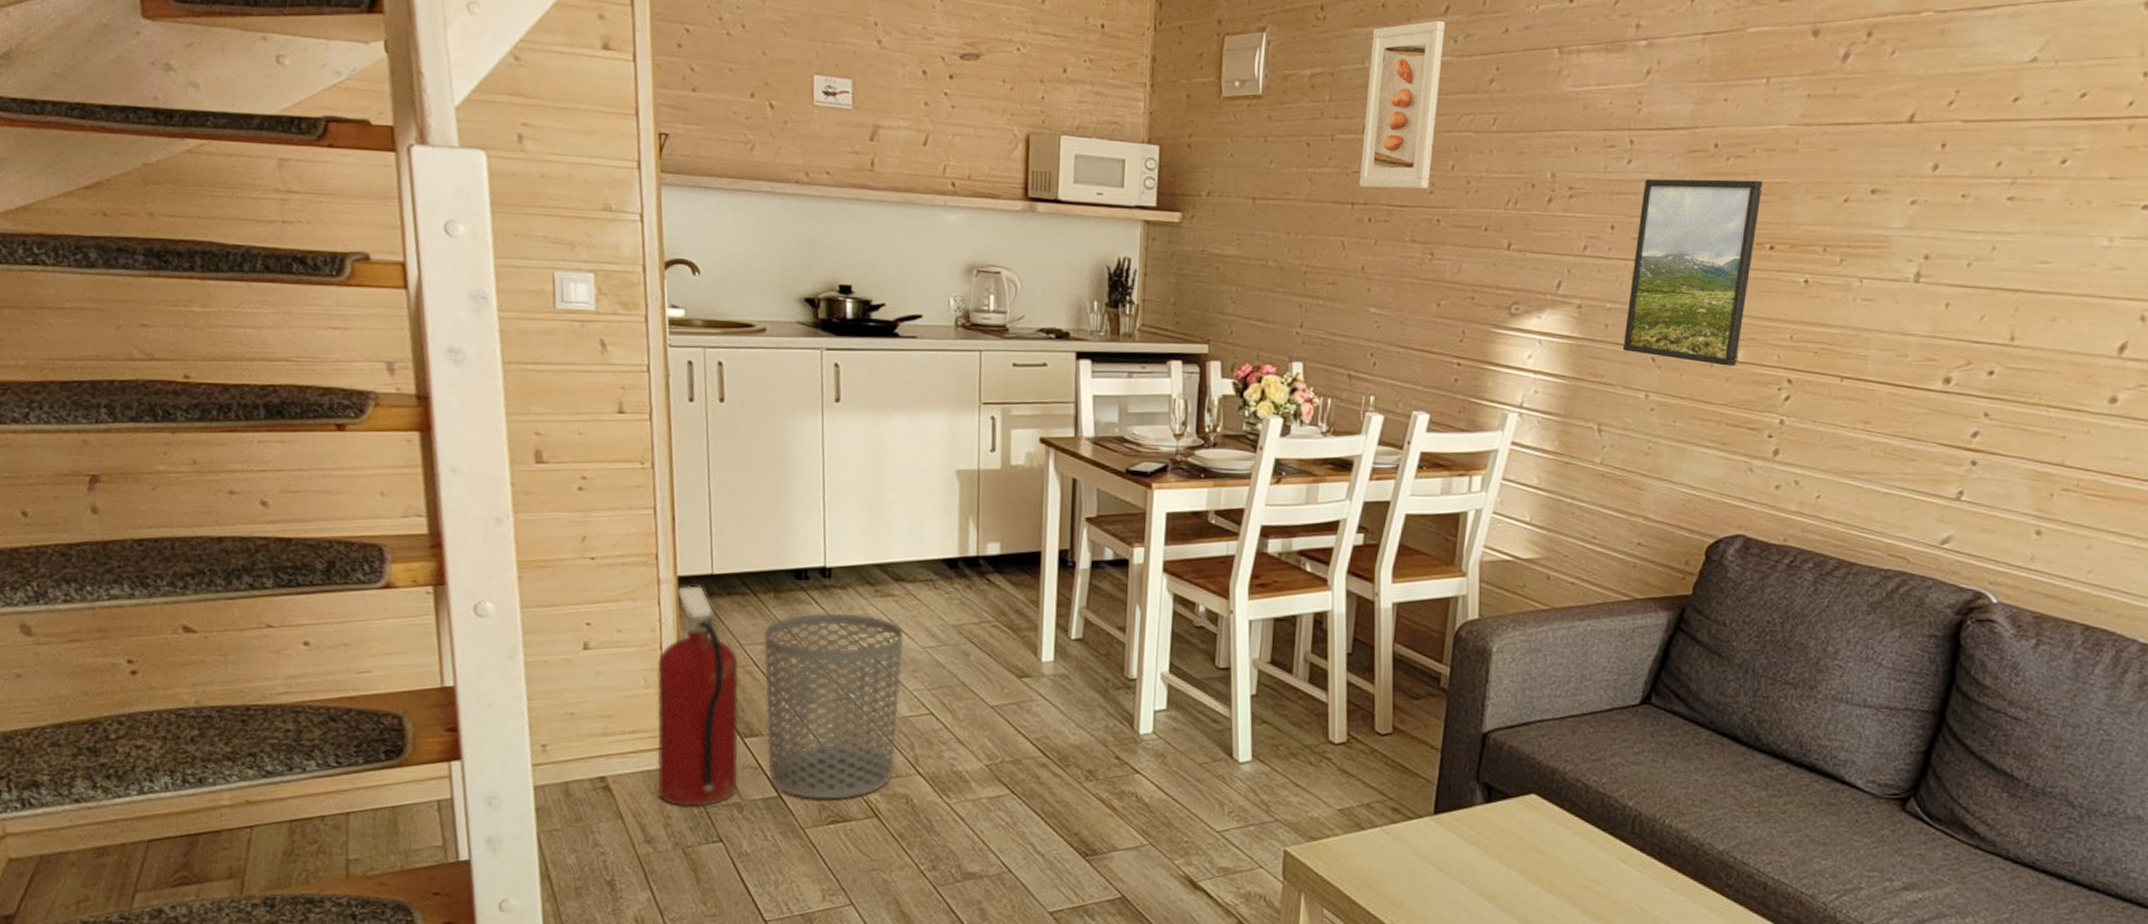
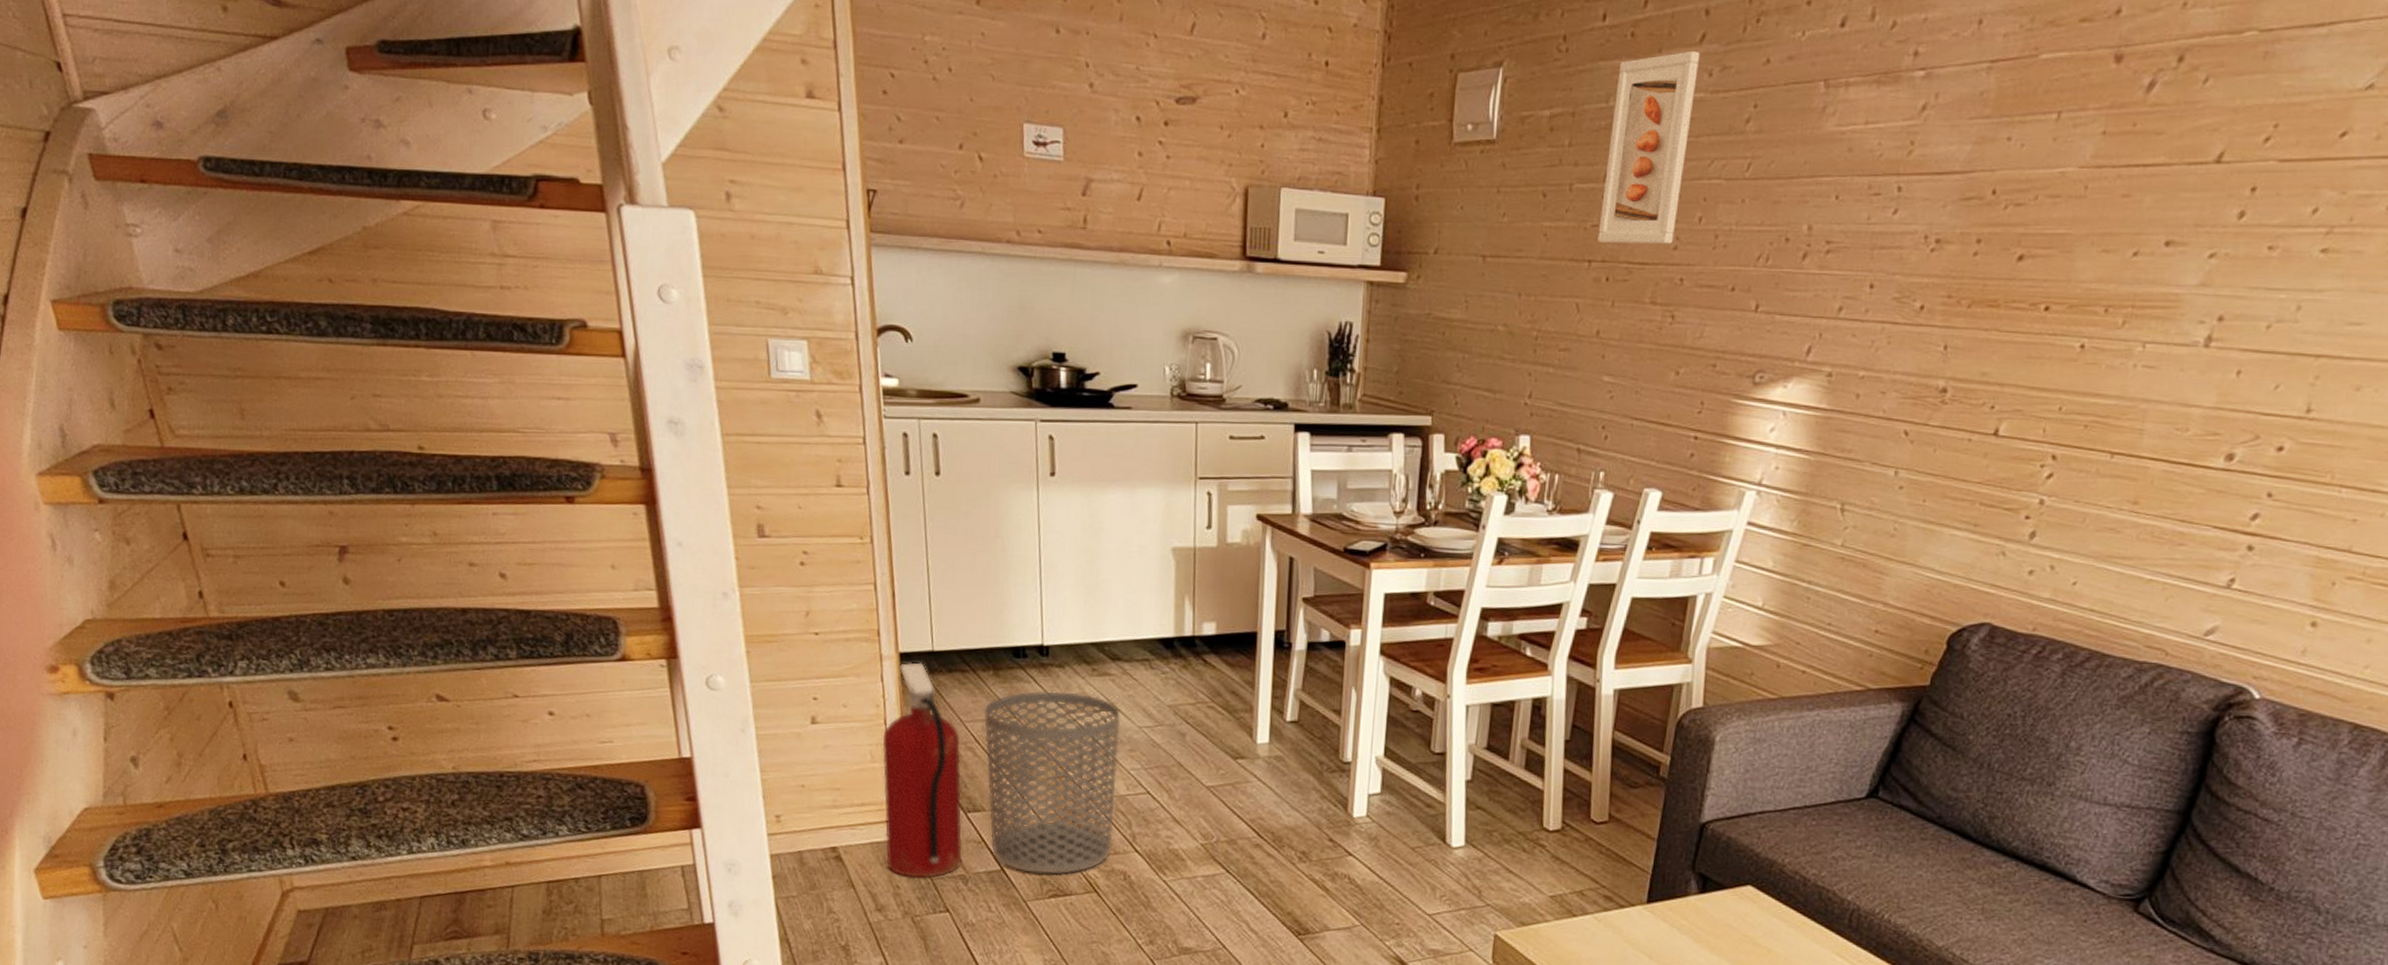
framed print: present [1622,179,1763,366] -> none [1873,231,2043,441]

